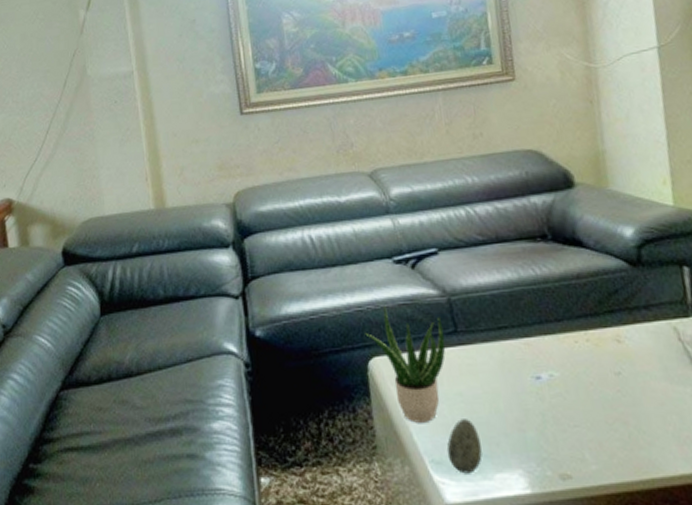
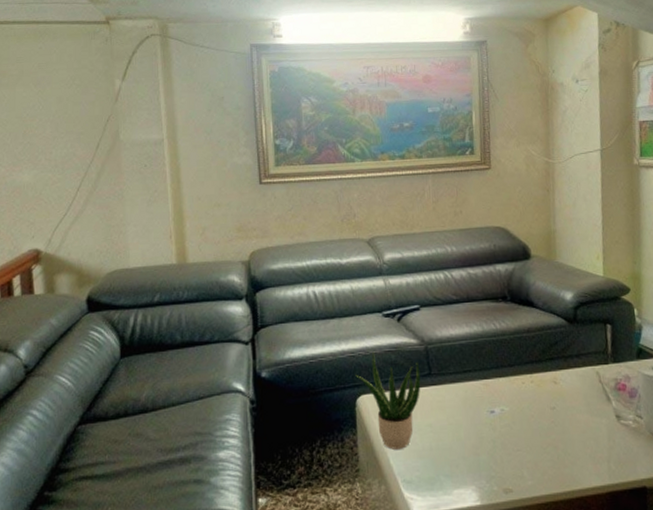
decorative egg: present [446,419,482,474] -> none [416,446,444,491]

